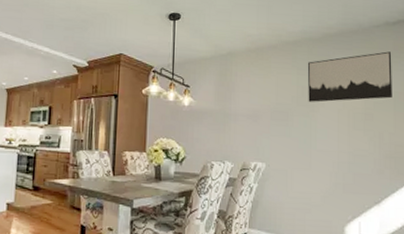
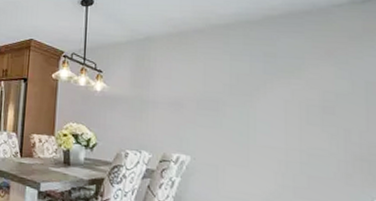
wall art: present [307,51,392,102] -> none [243,34,363,92]

